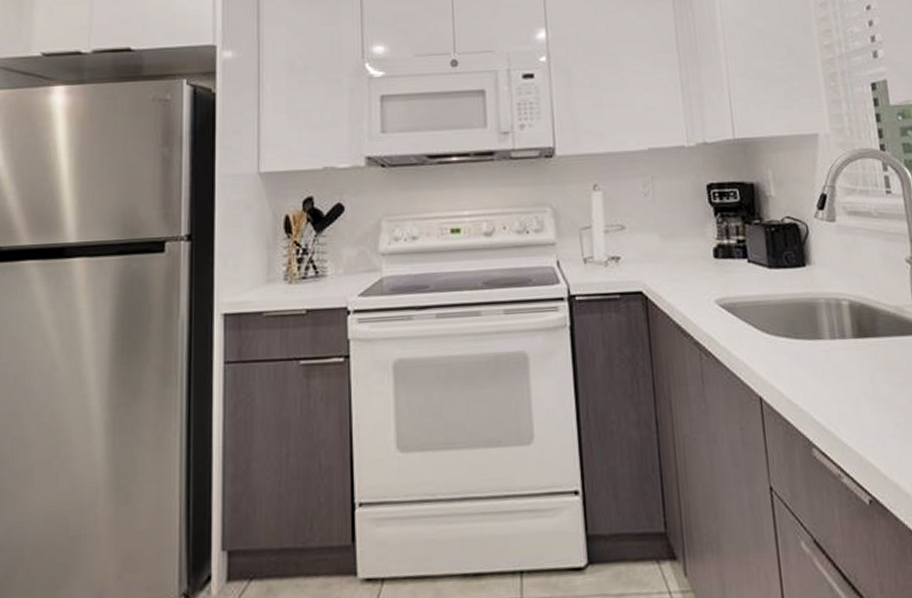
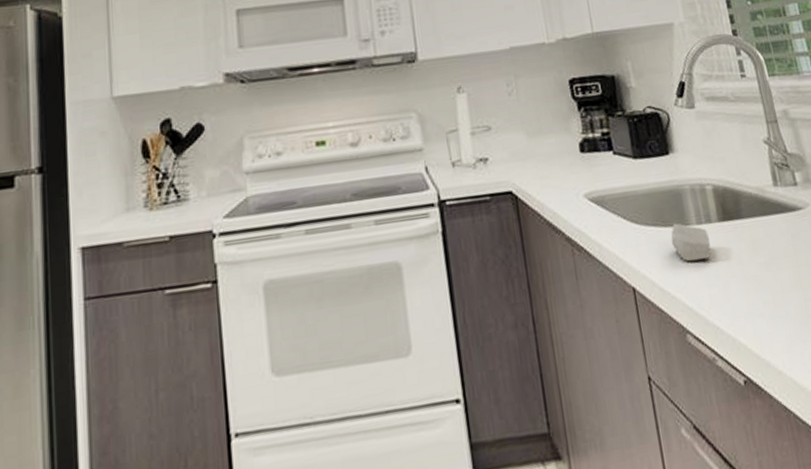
soap bar: none [802,336,843,376] -> present [671,223,711,262]

